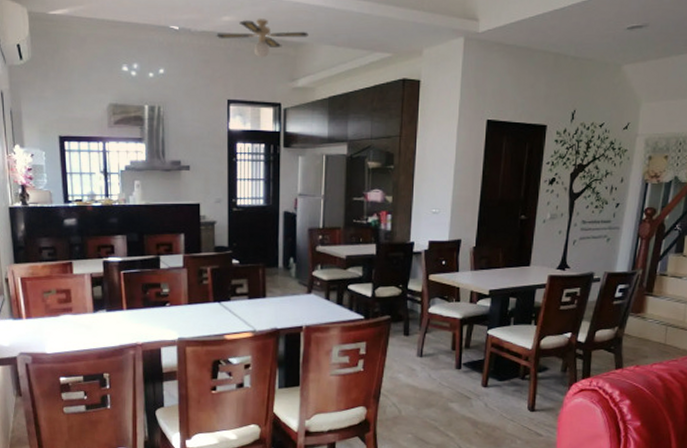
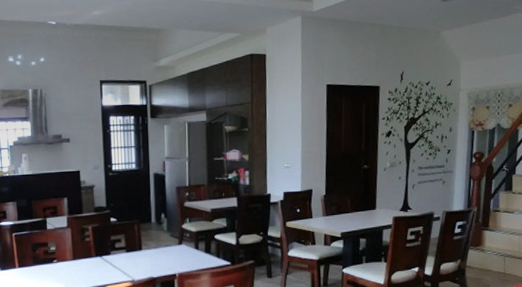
ceiling fan: present [216,19,309,58] -> none [88,11,167,44]

